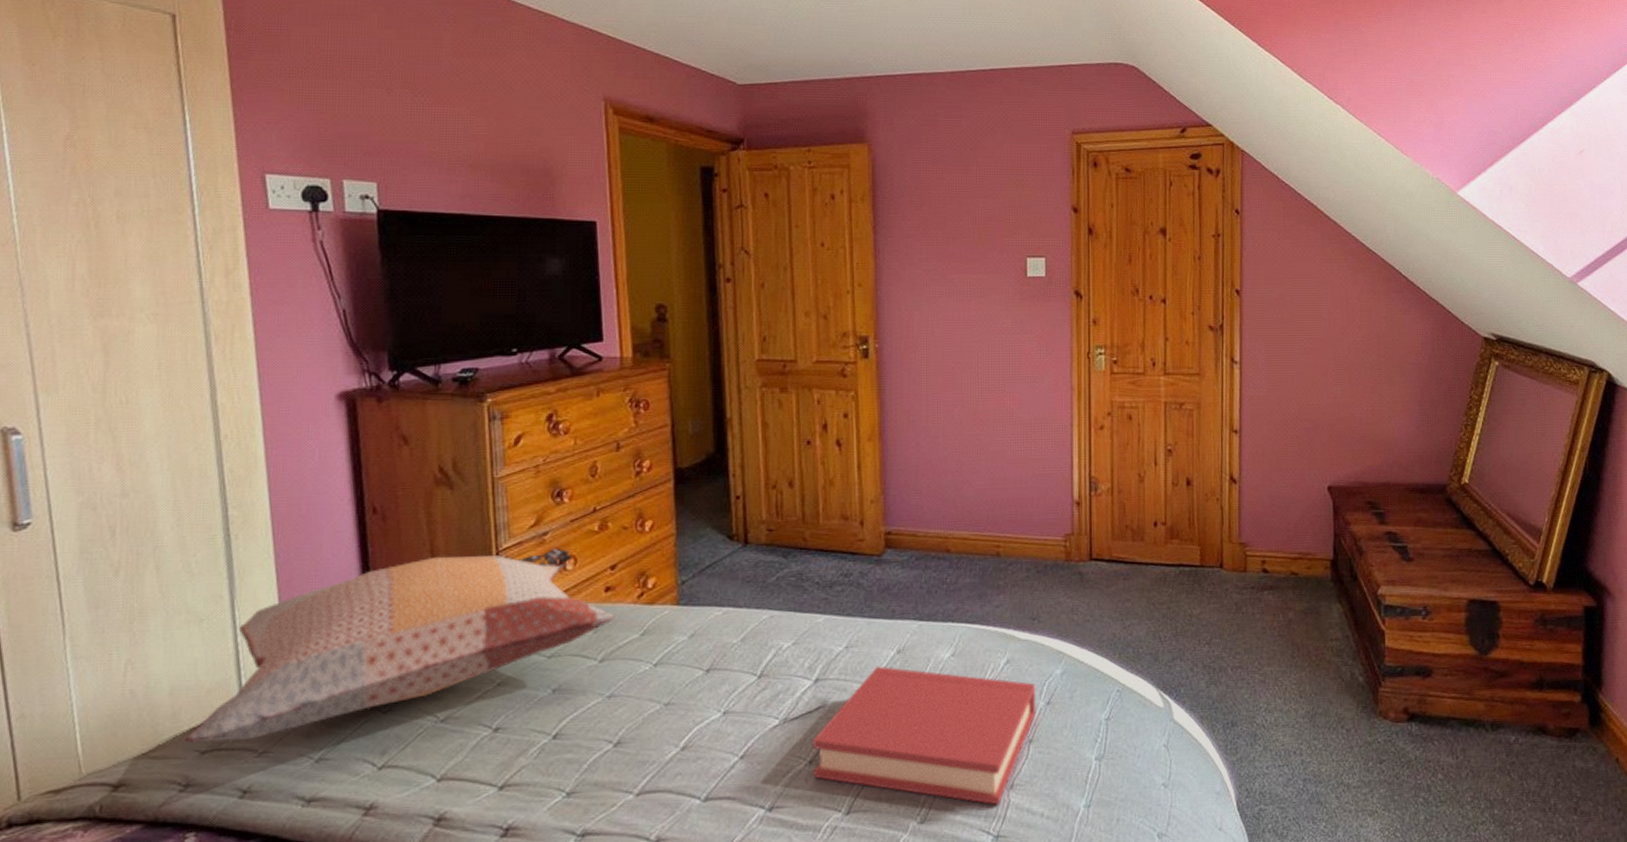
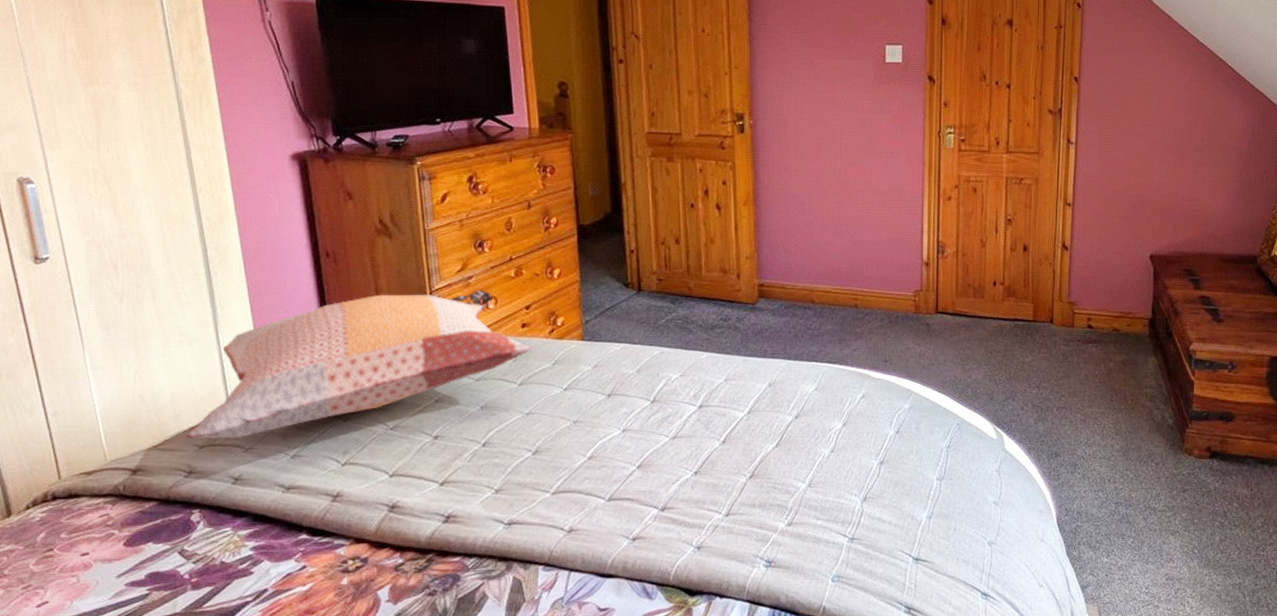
hardback book: present [812,665,1037,805] -> none [697,396,887,514]

